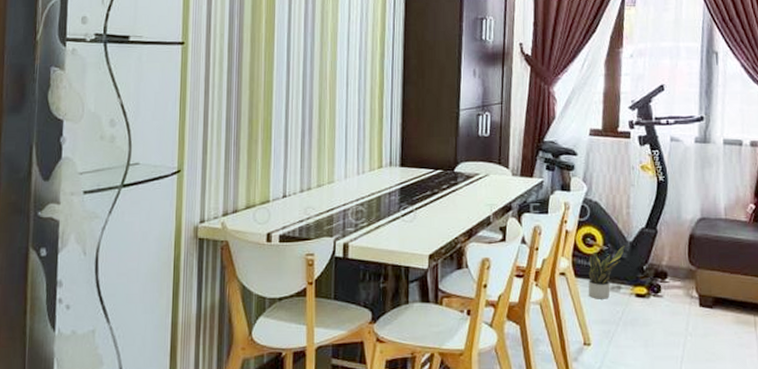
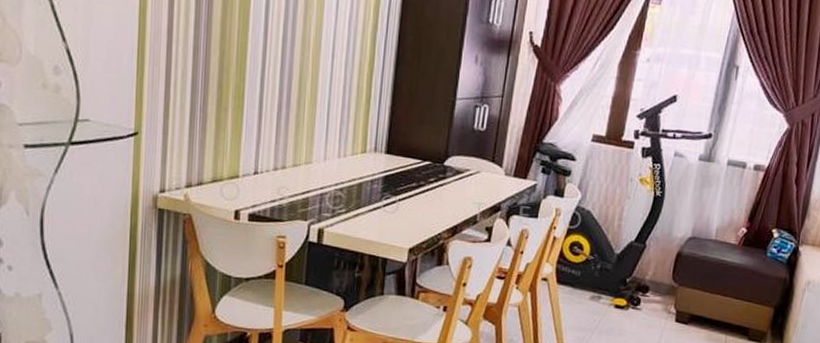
potted plant: present [588,246,626,299] -> none [569,257,612,307]

